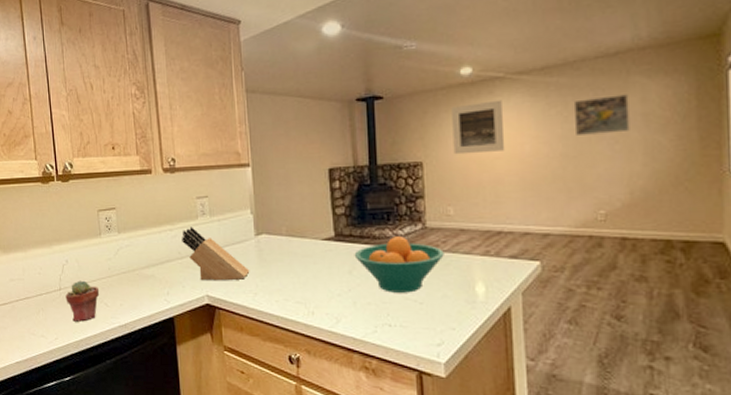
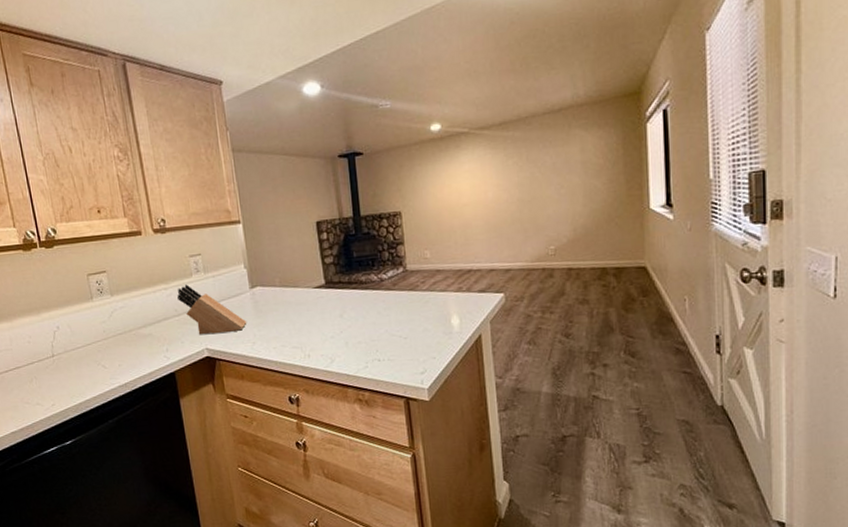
potted succulent: present [65,280,100,322] -> none [59,345,96,386]
fruit bowl: present [354,236,444,293] -> none [344,280,423,331]
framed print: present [452,100,505,155] -> none [424,153,472,204]
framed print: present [575,94,630,135] -> none [528,145,572,182]

